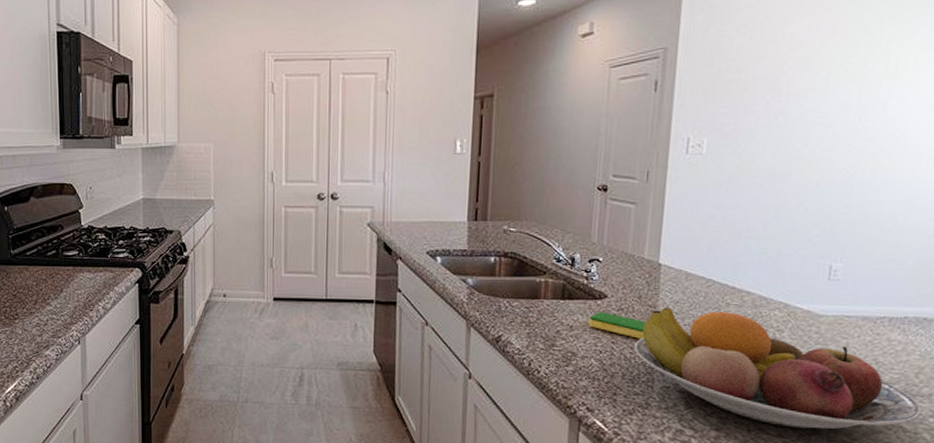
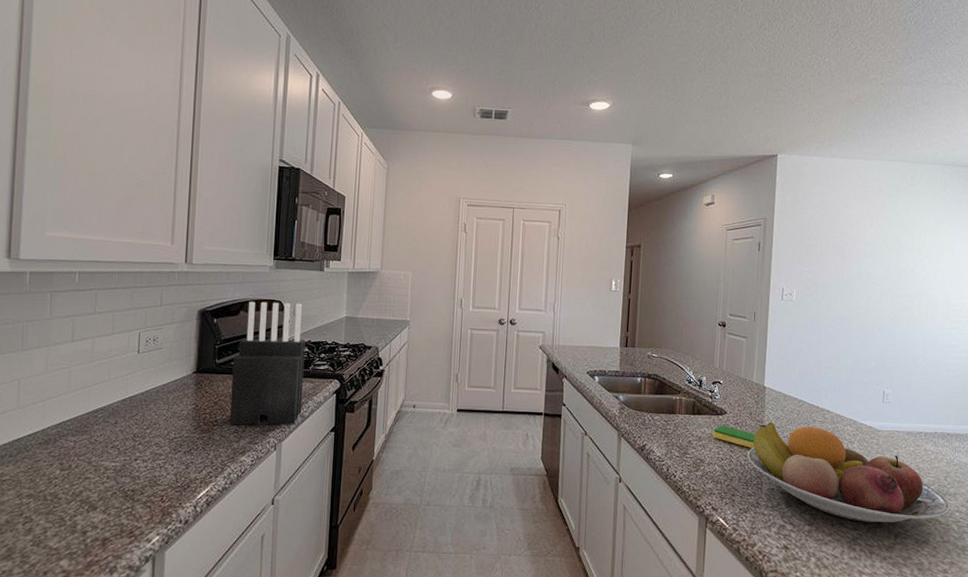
knife block: none [28,186,103,321] -> present [230,302,306,428]

